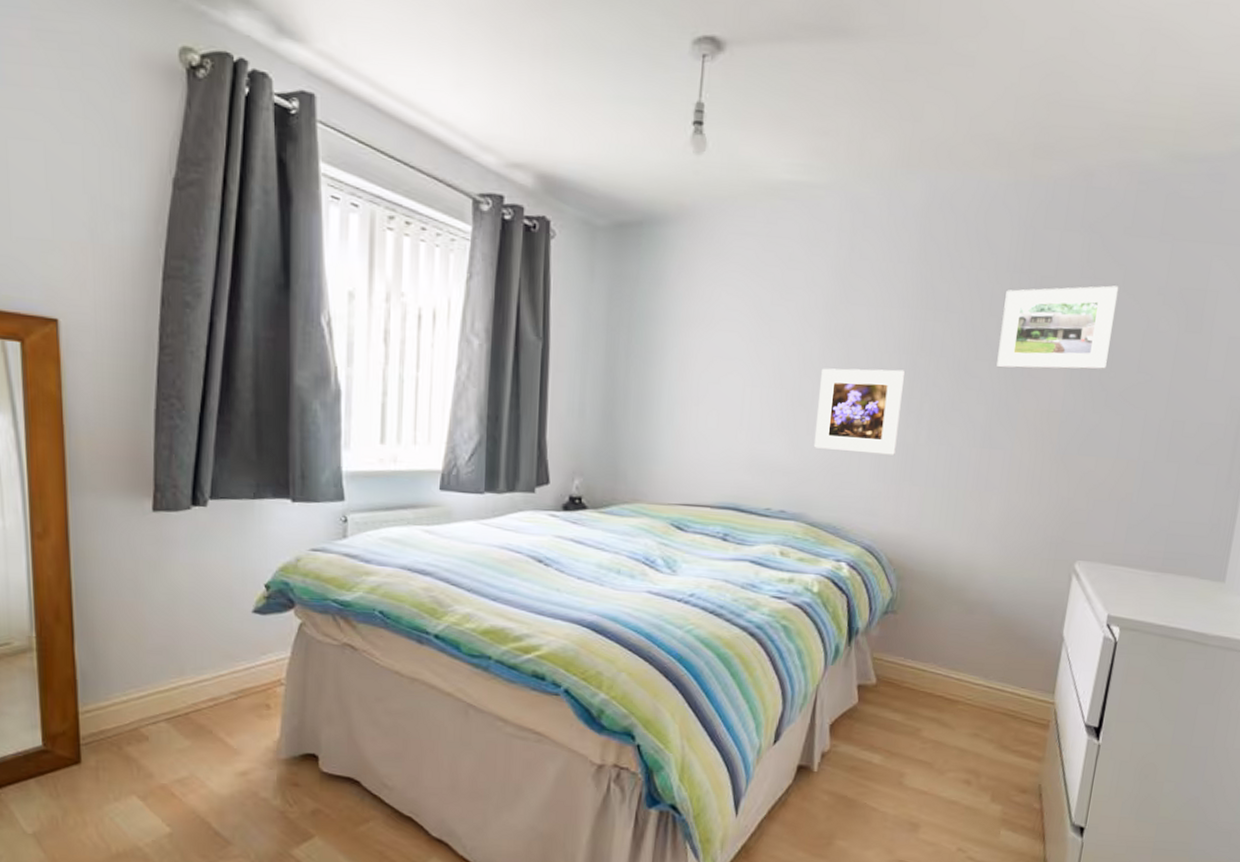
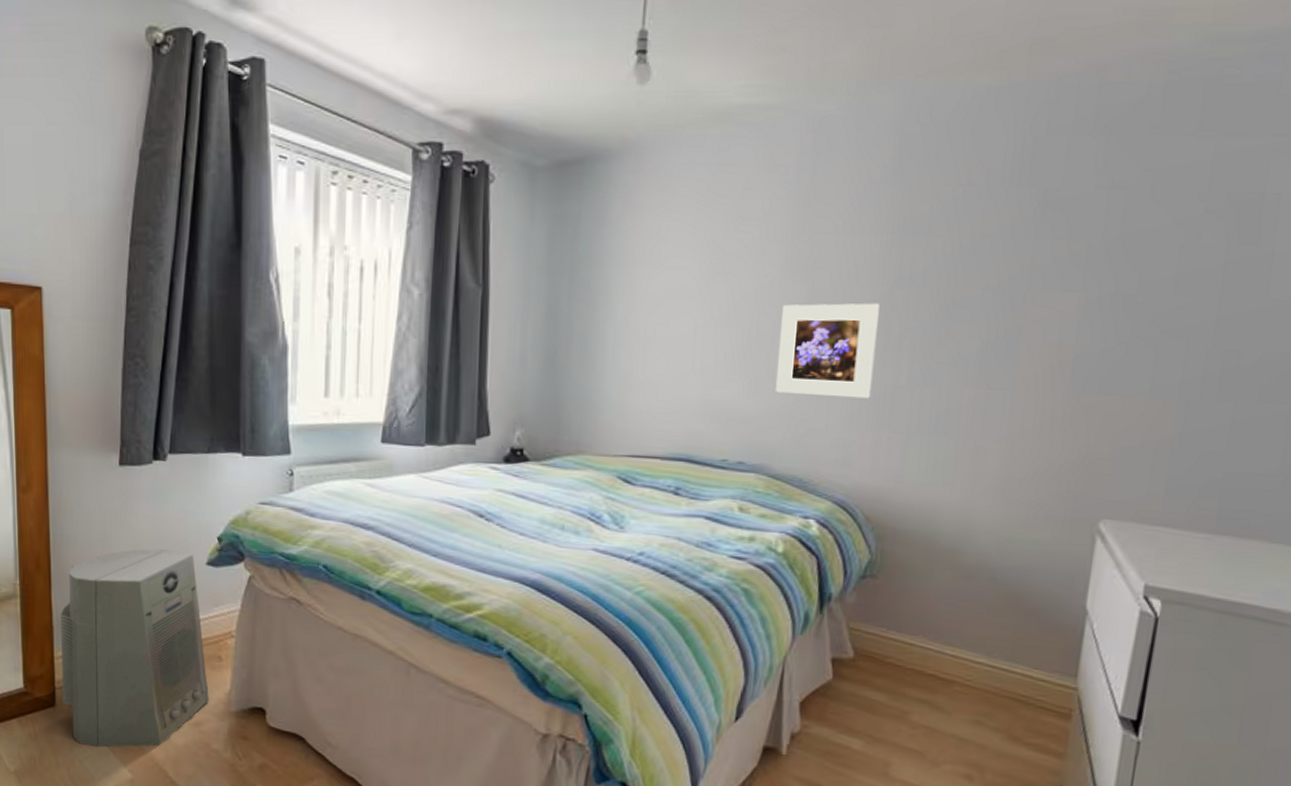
air purifier: none [86,597,257,803] -> present [61,549,209,748]
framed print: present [997,285,1119,370] -> none [992,194,1146,296]

